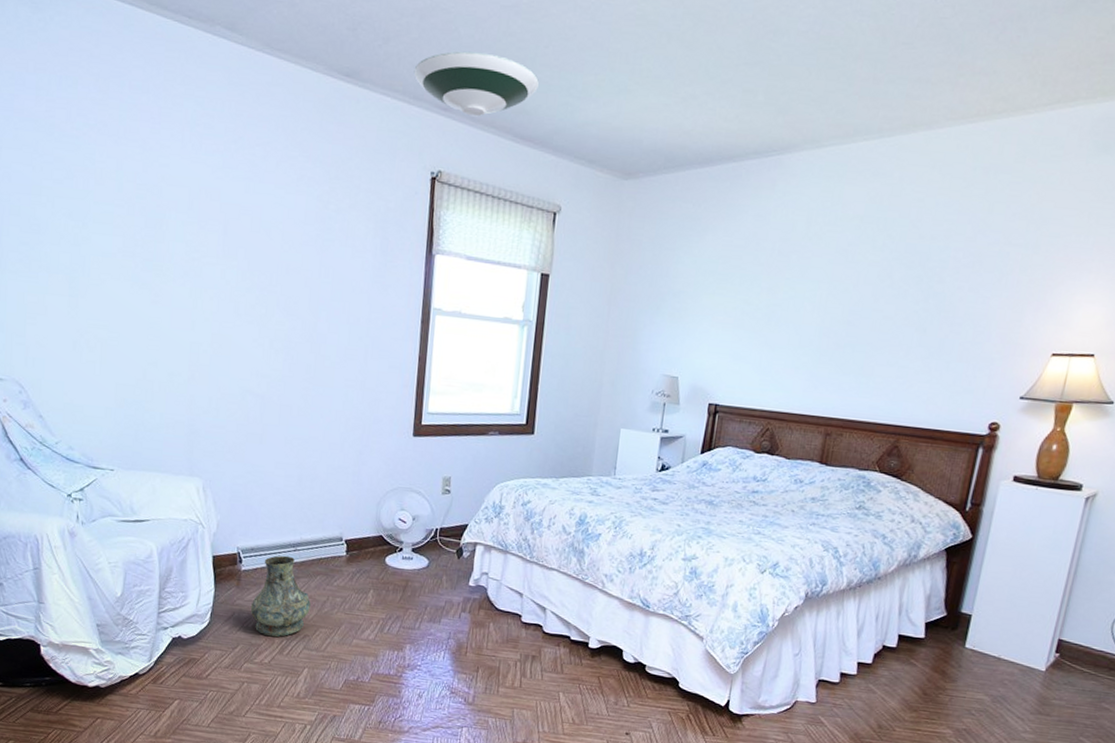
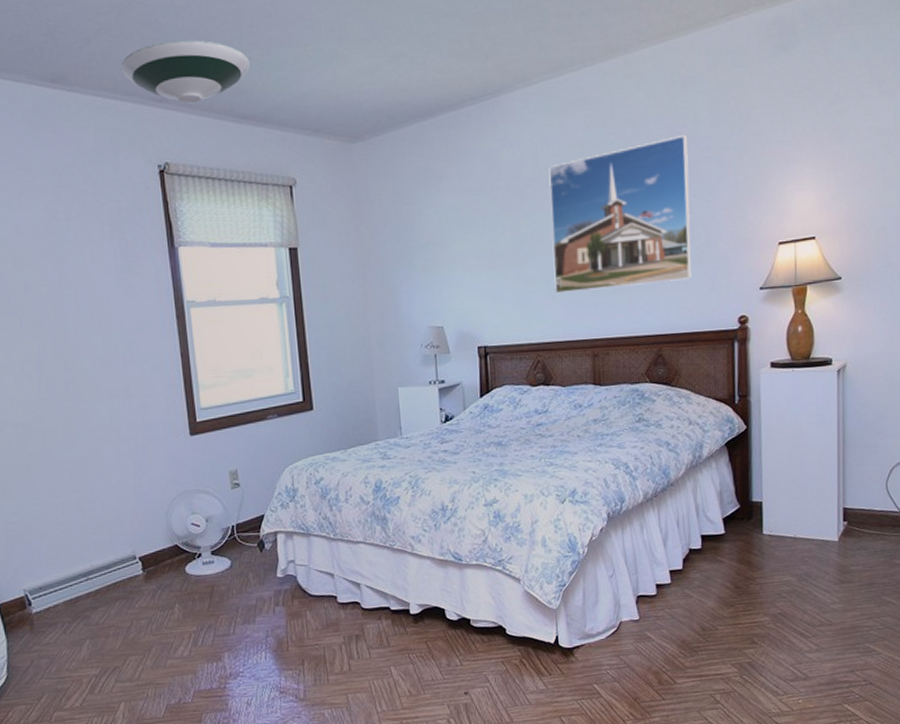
vase: present [250,555,311,638] -> none [49,587,115,678]
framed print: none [799,224,976,376] -> present [548,135,692,294]

